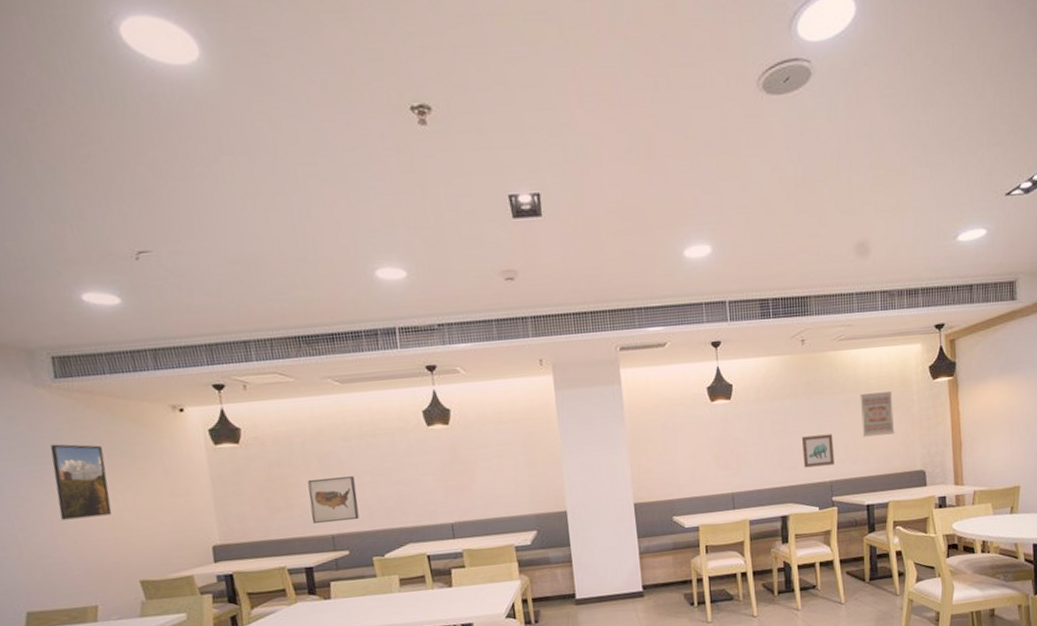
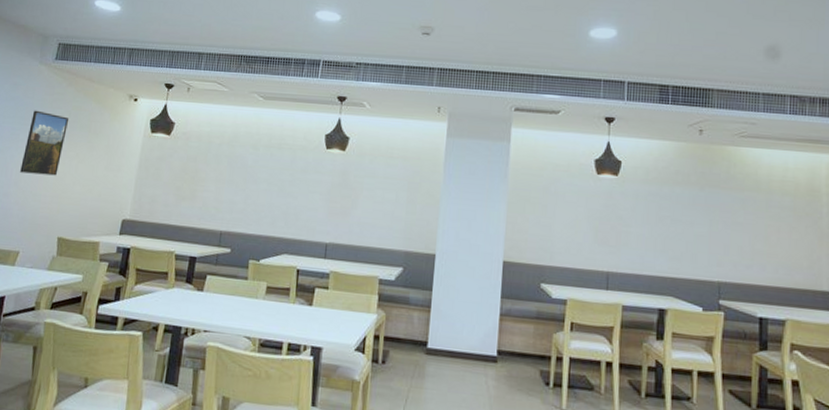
wall art: present [307,476,359,523] -> none [207,178,253,222]
wall art: present [801,434,834,468] -> none [689,228,726,265]
wall art: present [860,391,895,437] -> none [759,195,798,245]

